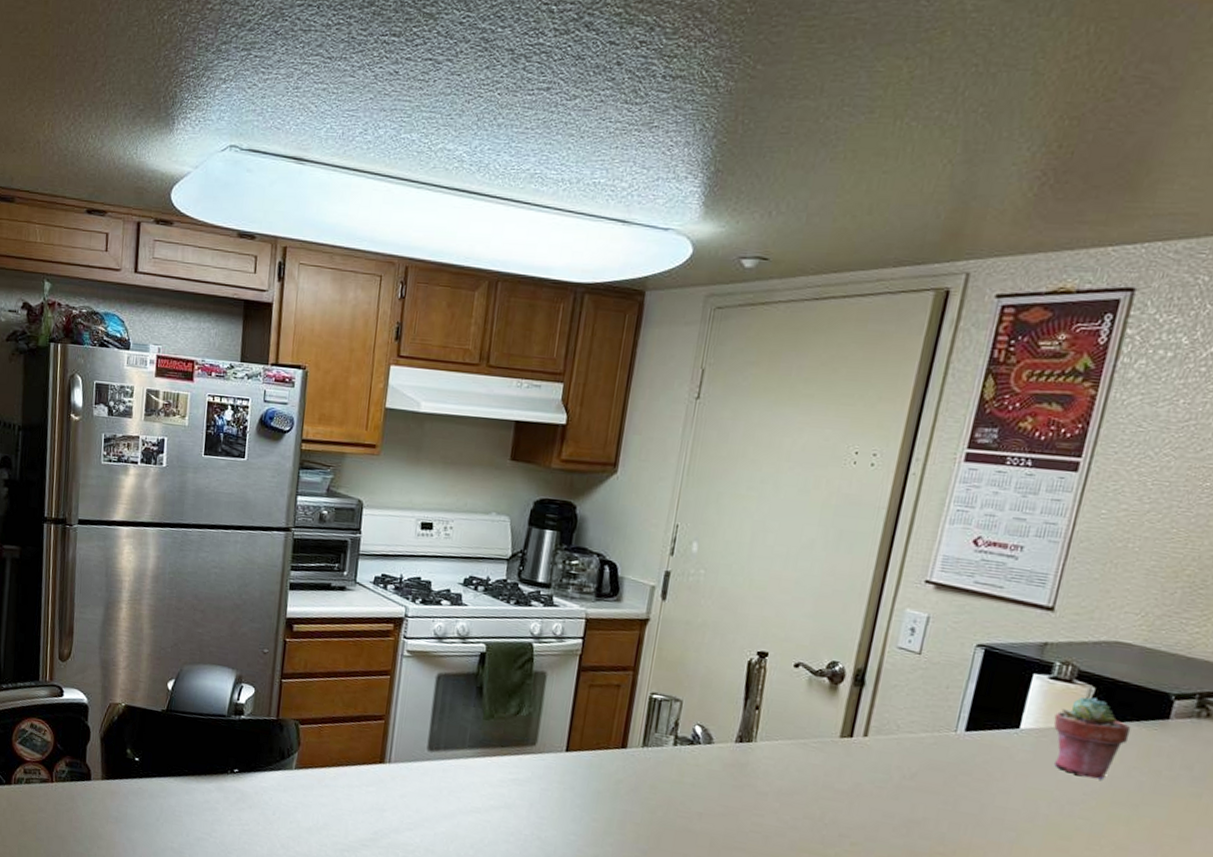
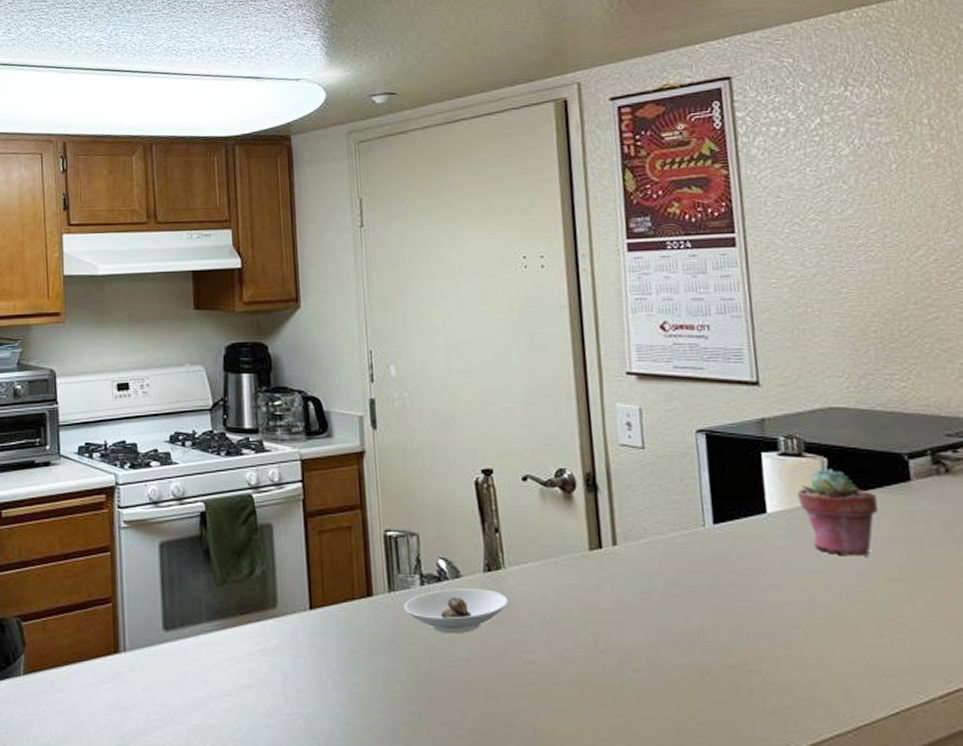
saucer: none [653,751,752,792] -> present [404,588,509,635]

